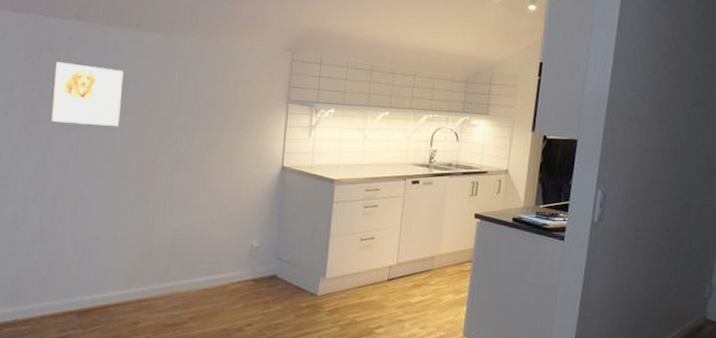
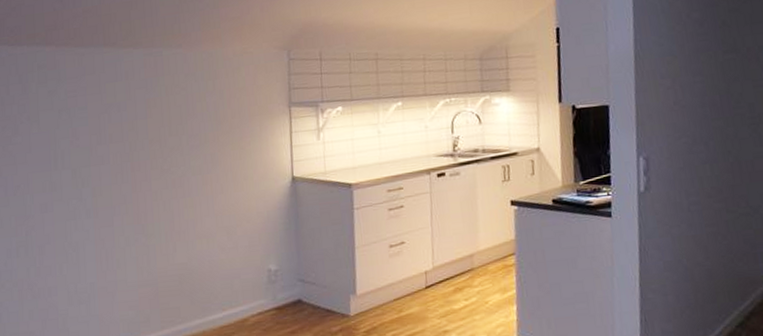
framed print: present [51,62,123,127] -> none [26,93,106,162]

